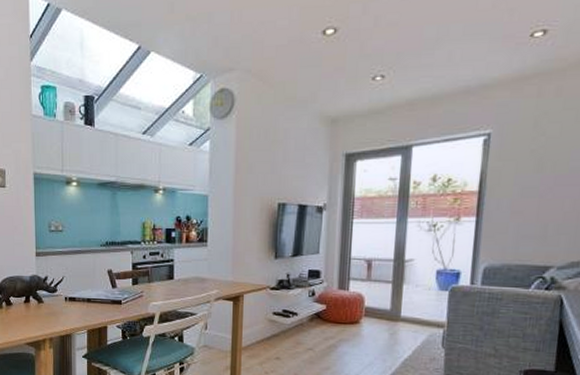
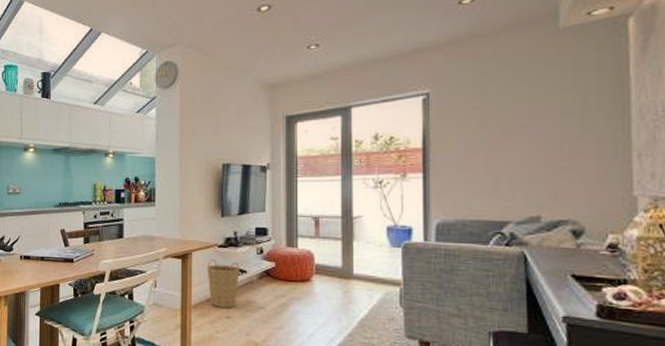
basket: none [258,302,291,350] -> present [207,259,240,308]

